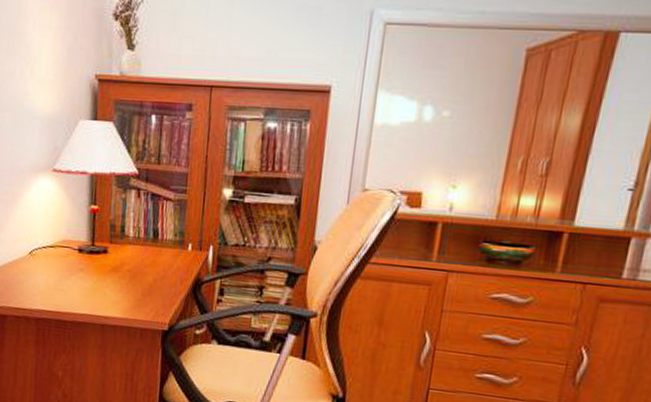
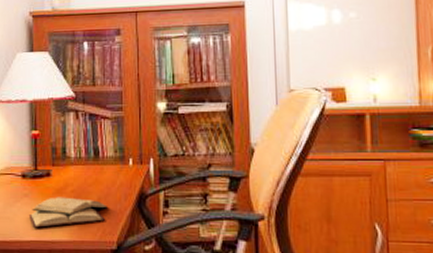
diary: none [83,274,163,303] -> present [28,197,108,228]

